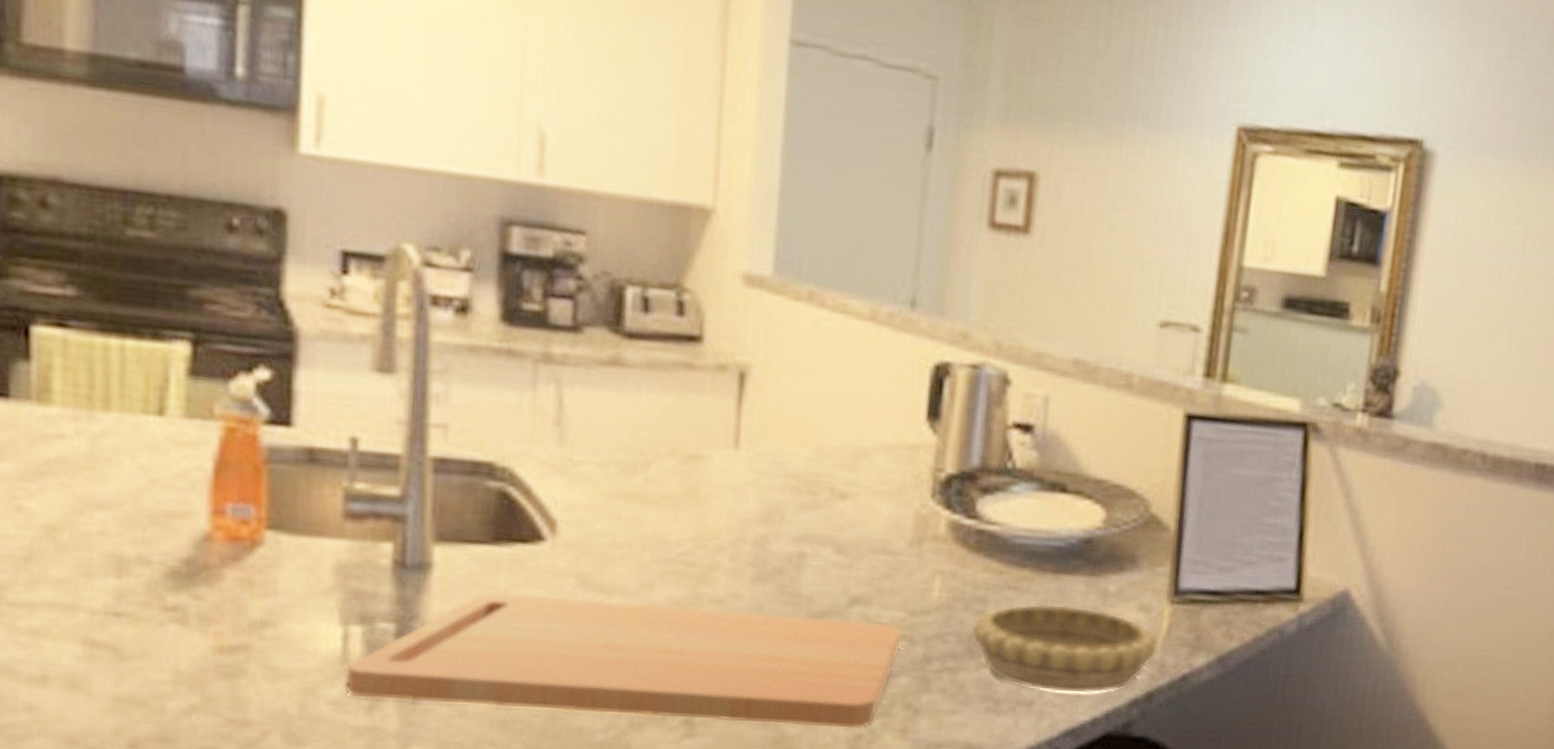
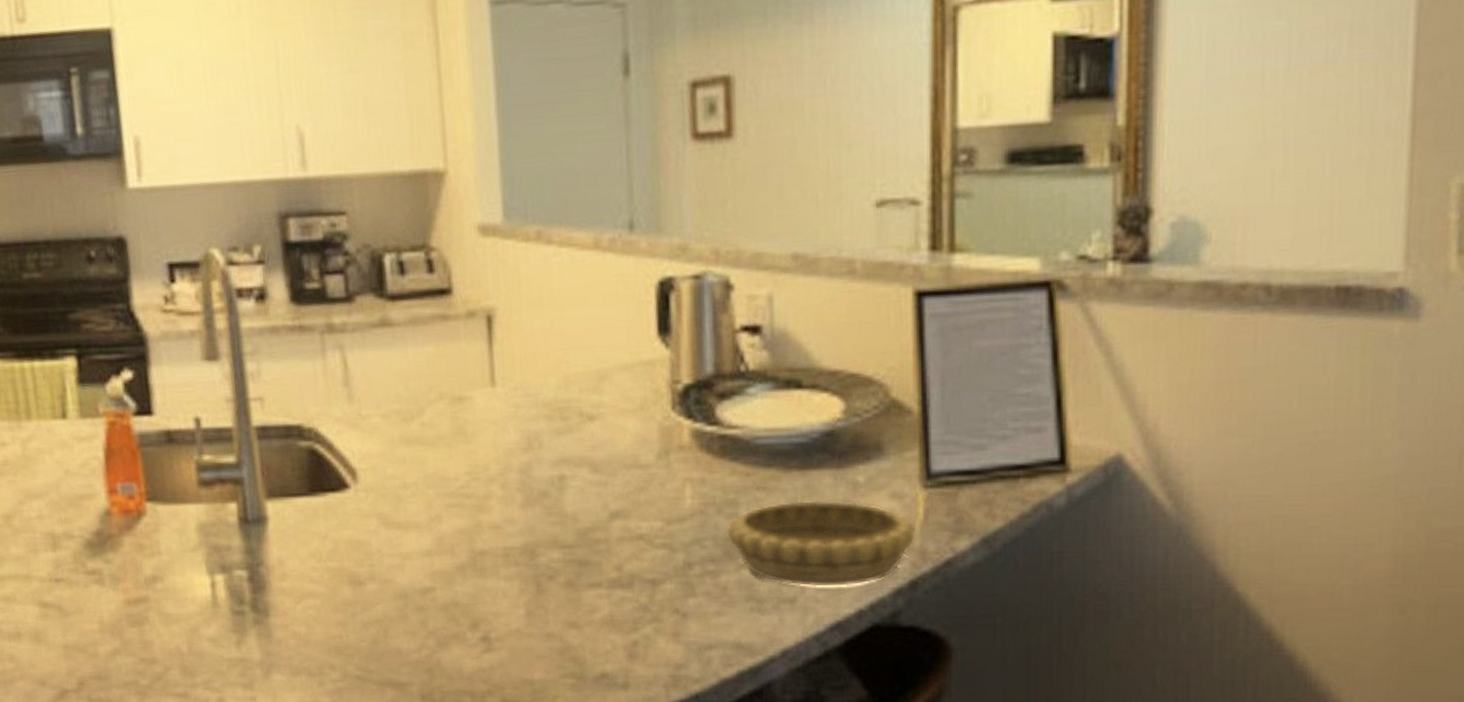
cutting board: present [346,592,901,729] -> none [217,533,662,636]

